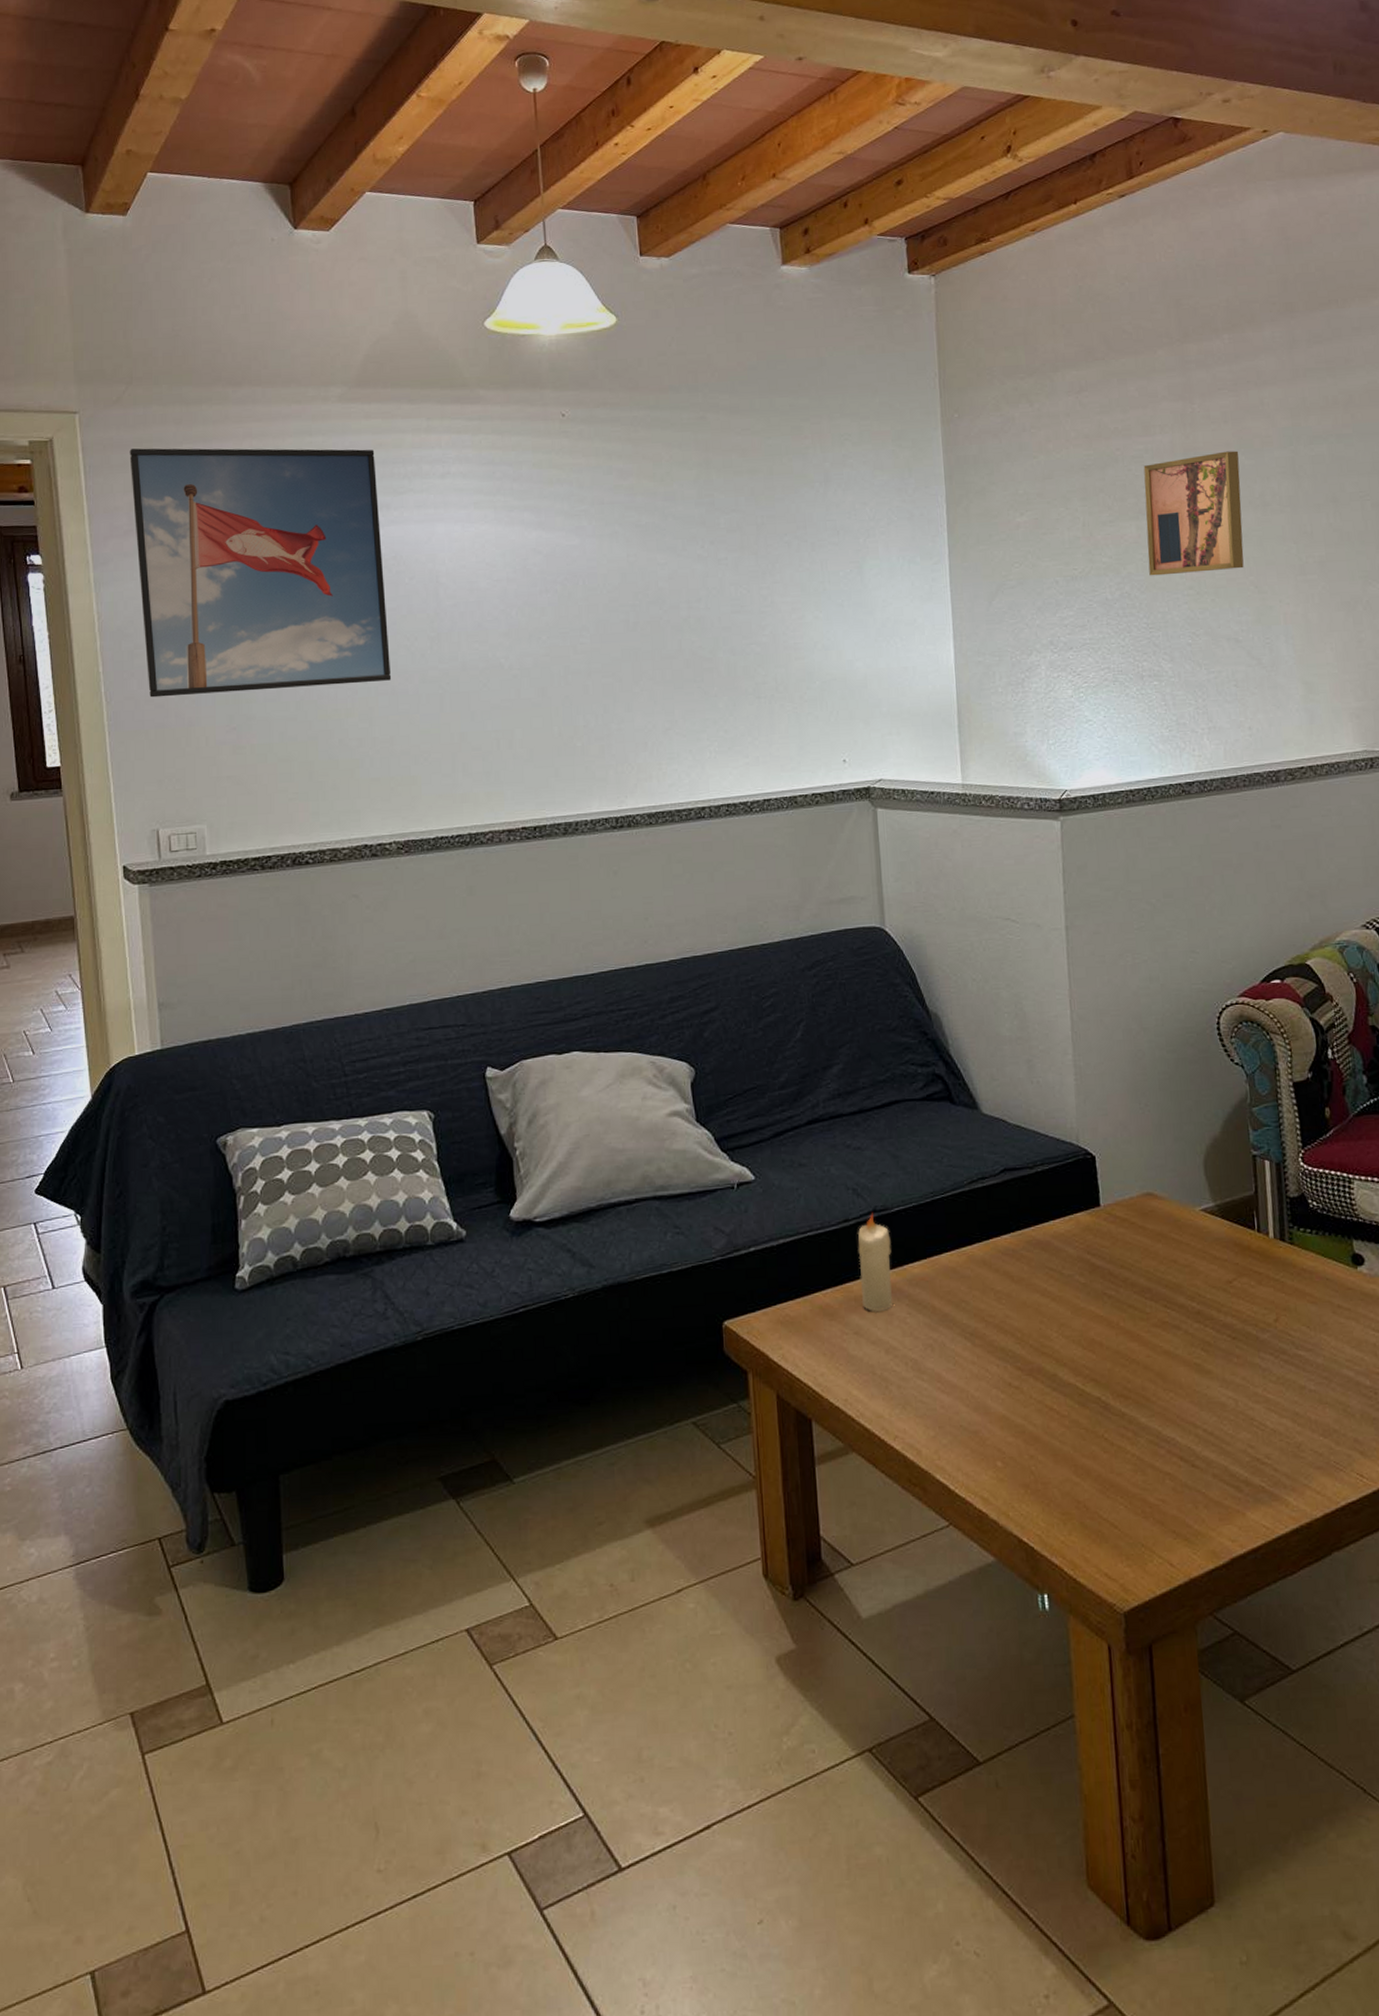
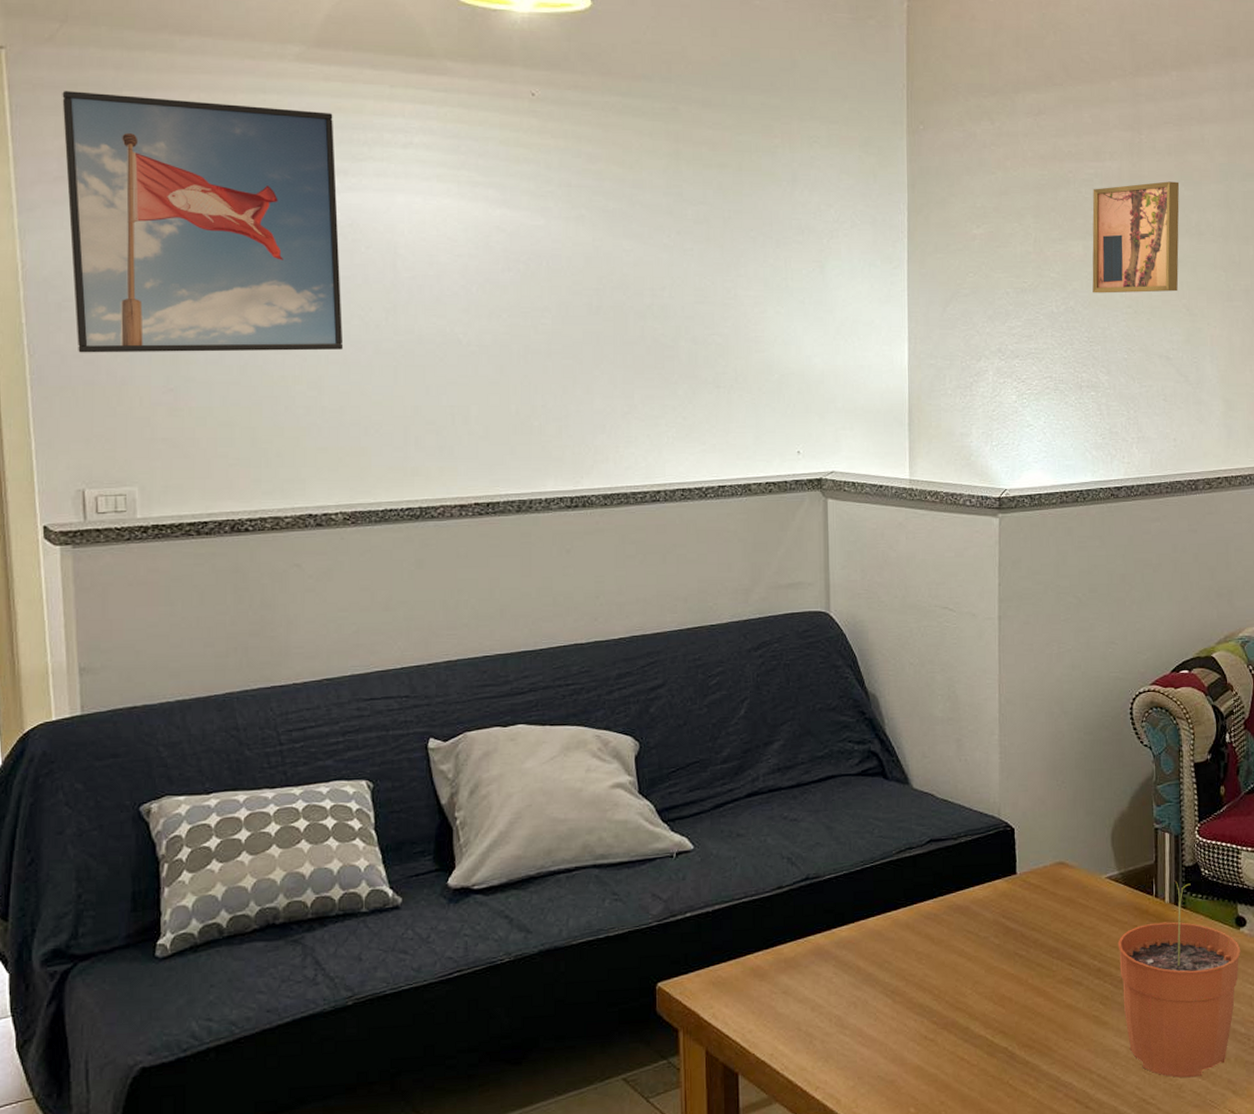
candle: present [858,1213,894,1311] -> none [790,880,821,972]
plant pot: none [1217,1213,1360,1436] -> present [1117,880,1241,1078]

